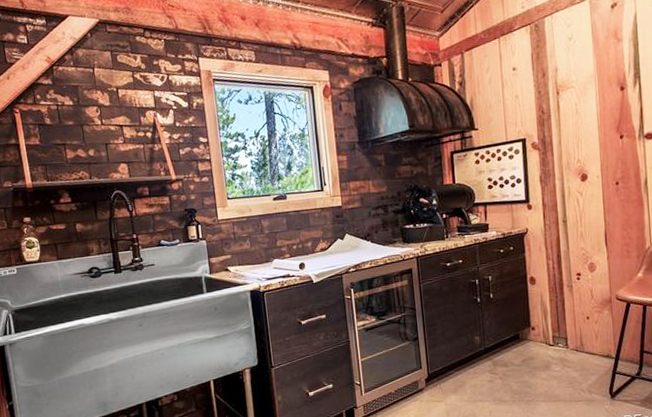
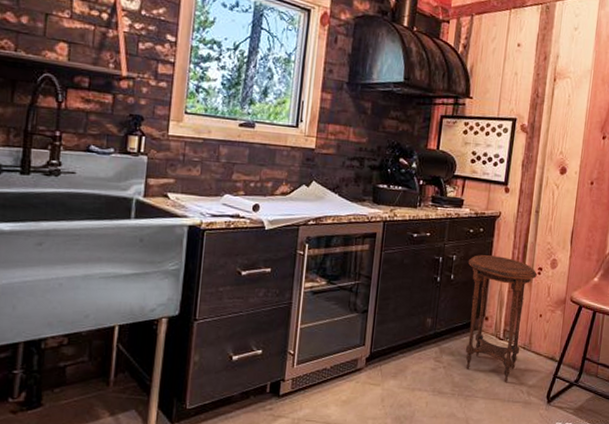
side table: none [504,269,577,385] -> present [465,255,537,383]

